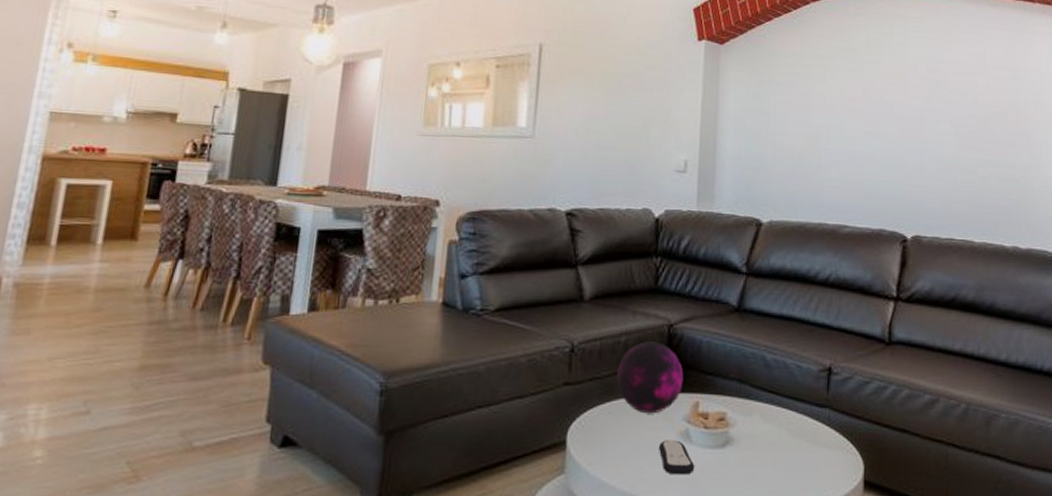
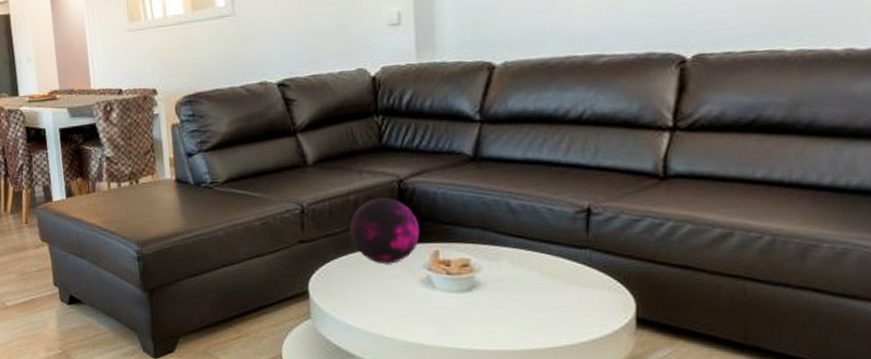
remote control: present [658,440,695,475] -> none [400,286,441,317]

